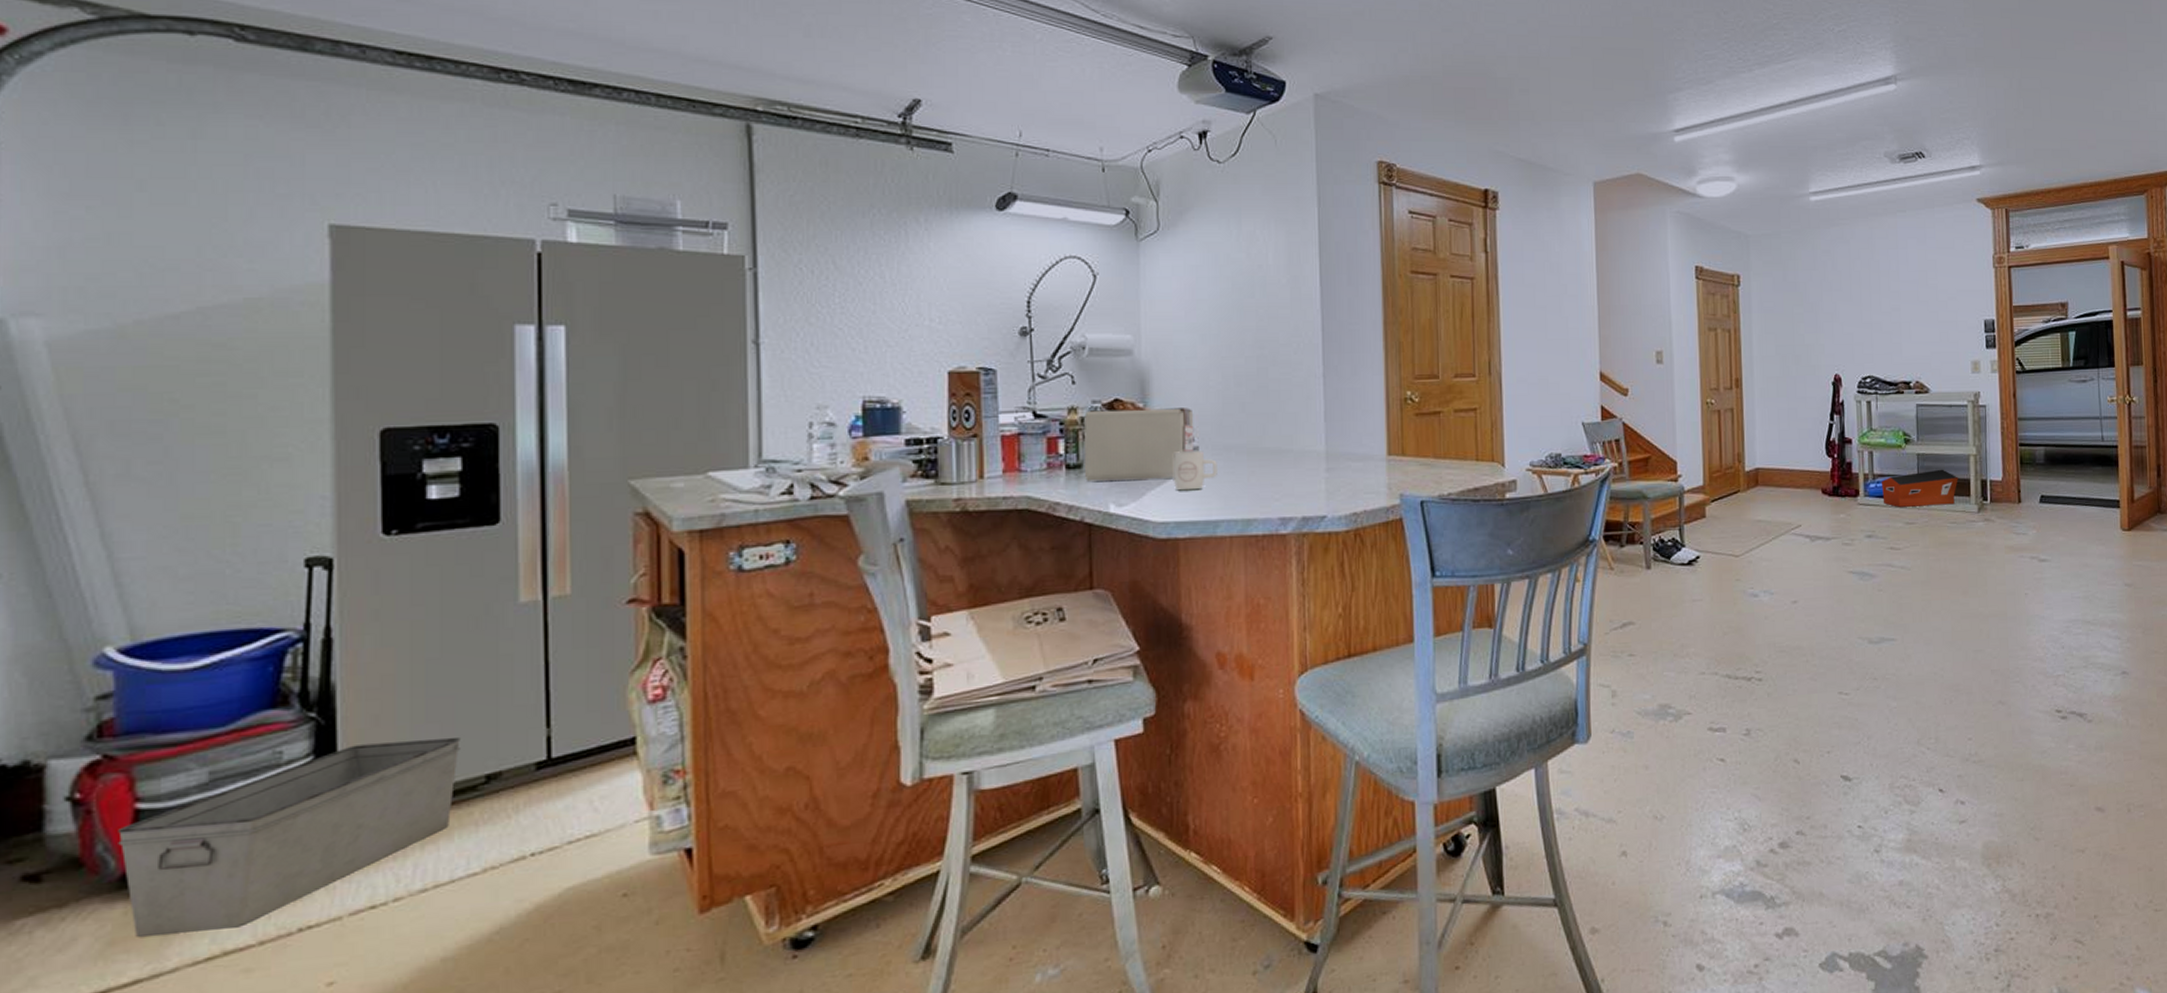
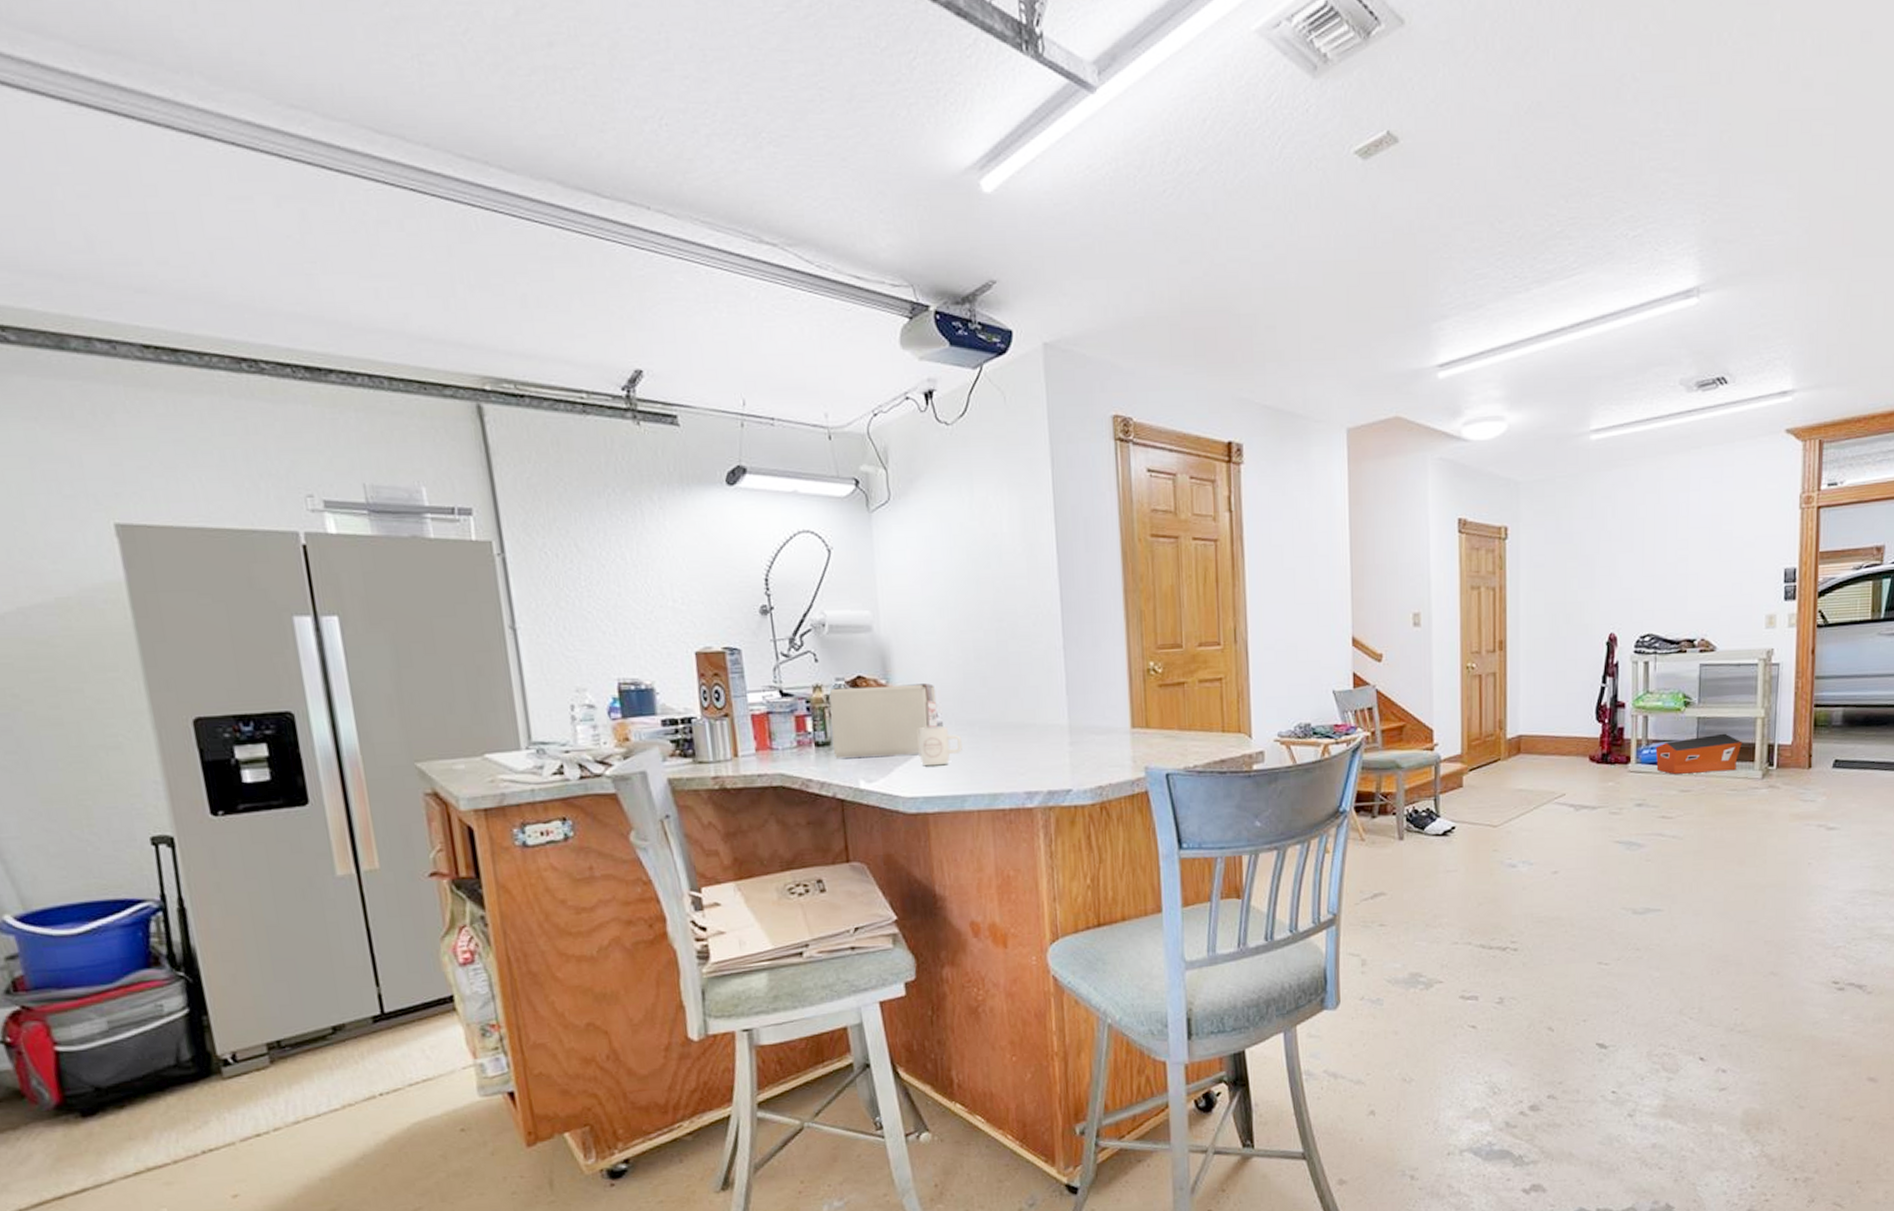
storage bin: present [118,738,460,937] -> none [45,995,309,1155]

